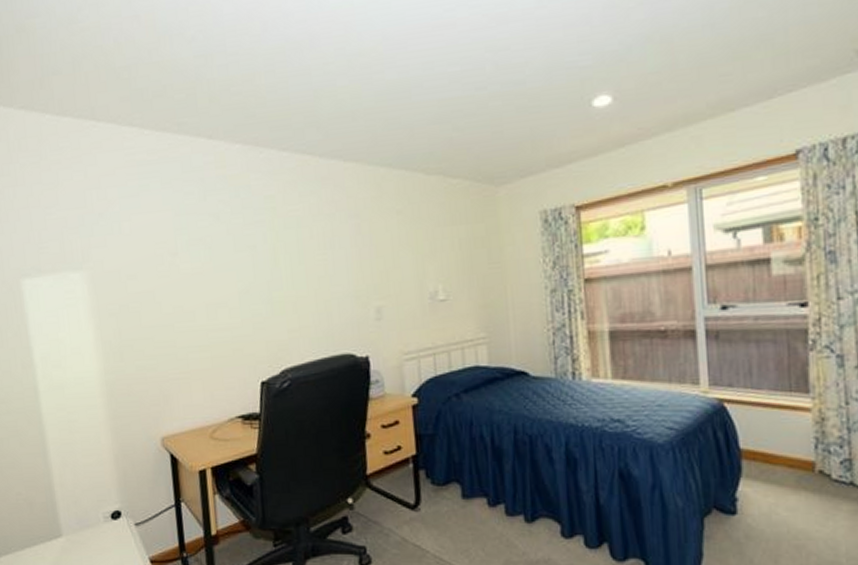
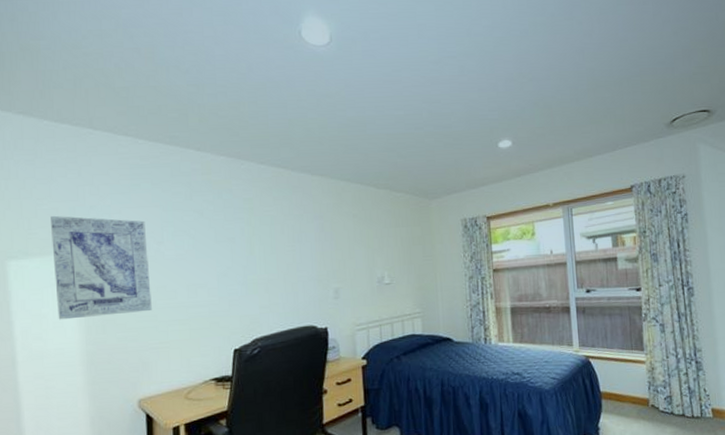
wall art: none [60,225,170,346] -> present [51,215,152,320]

